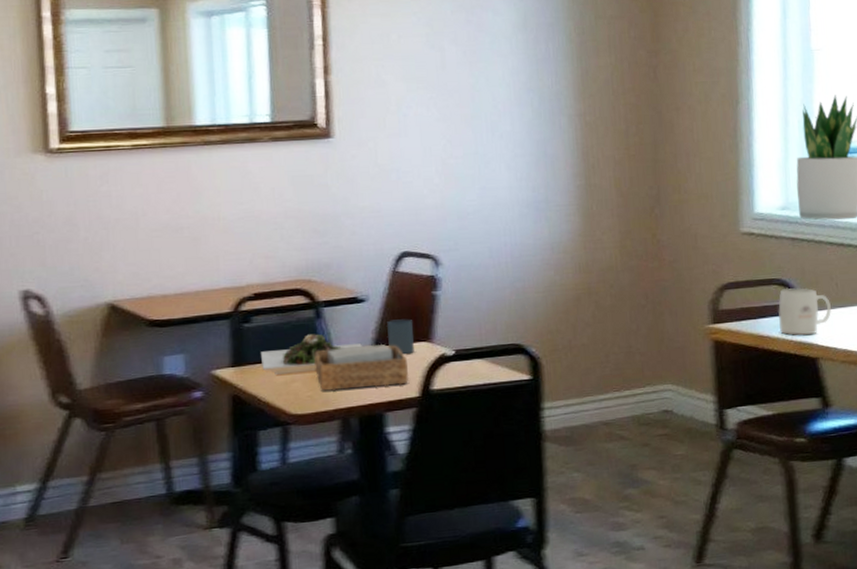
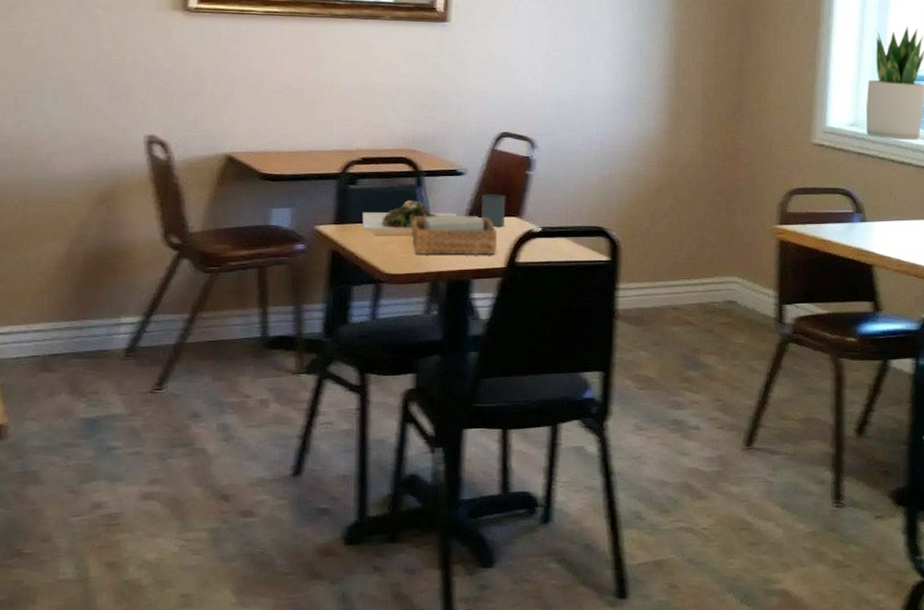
mug: present [777,287,831,335] -> none [839,197,888,242]

